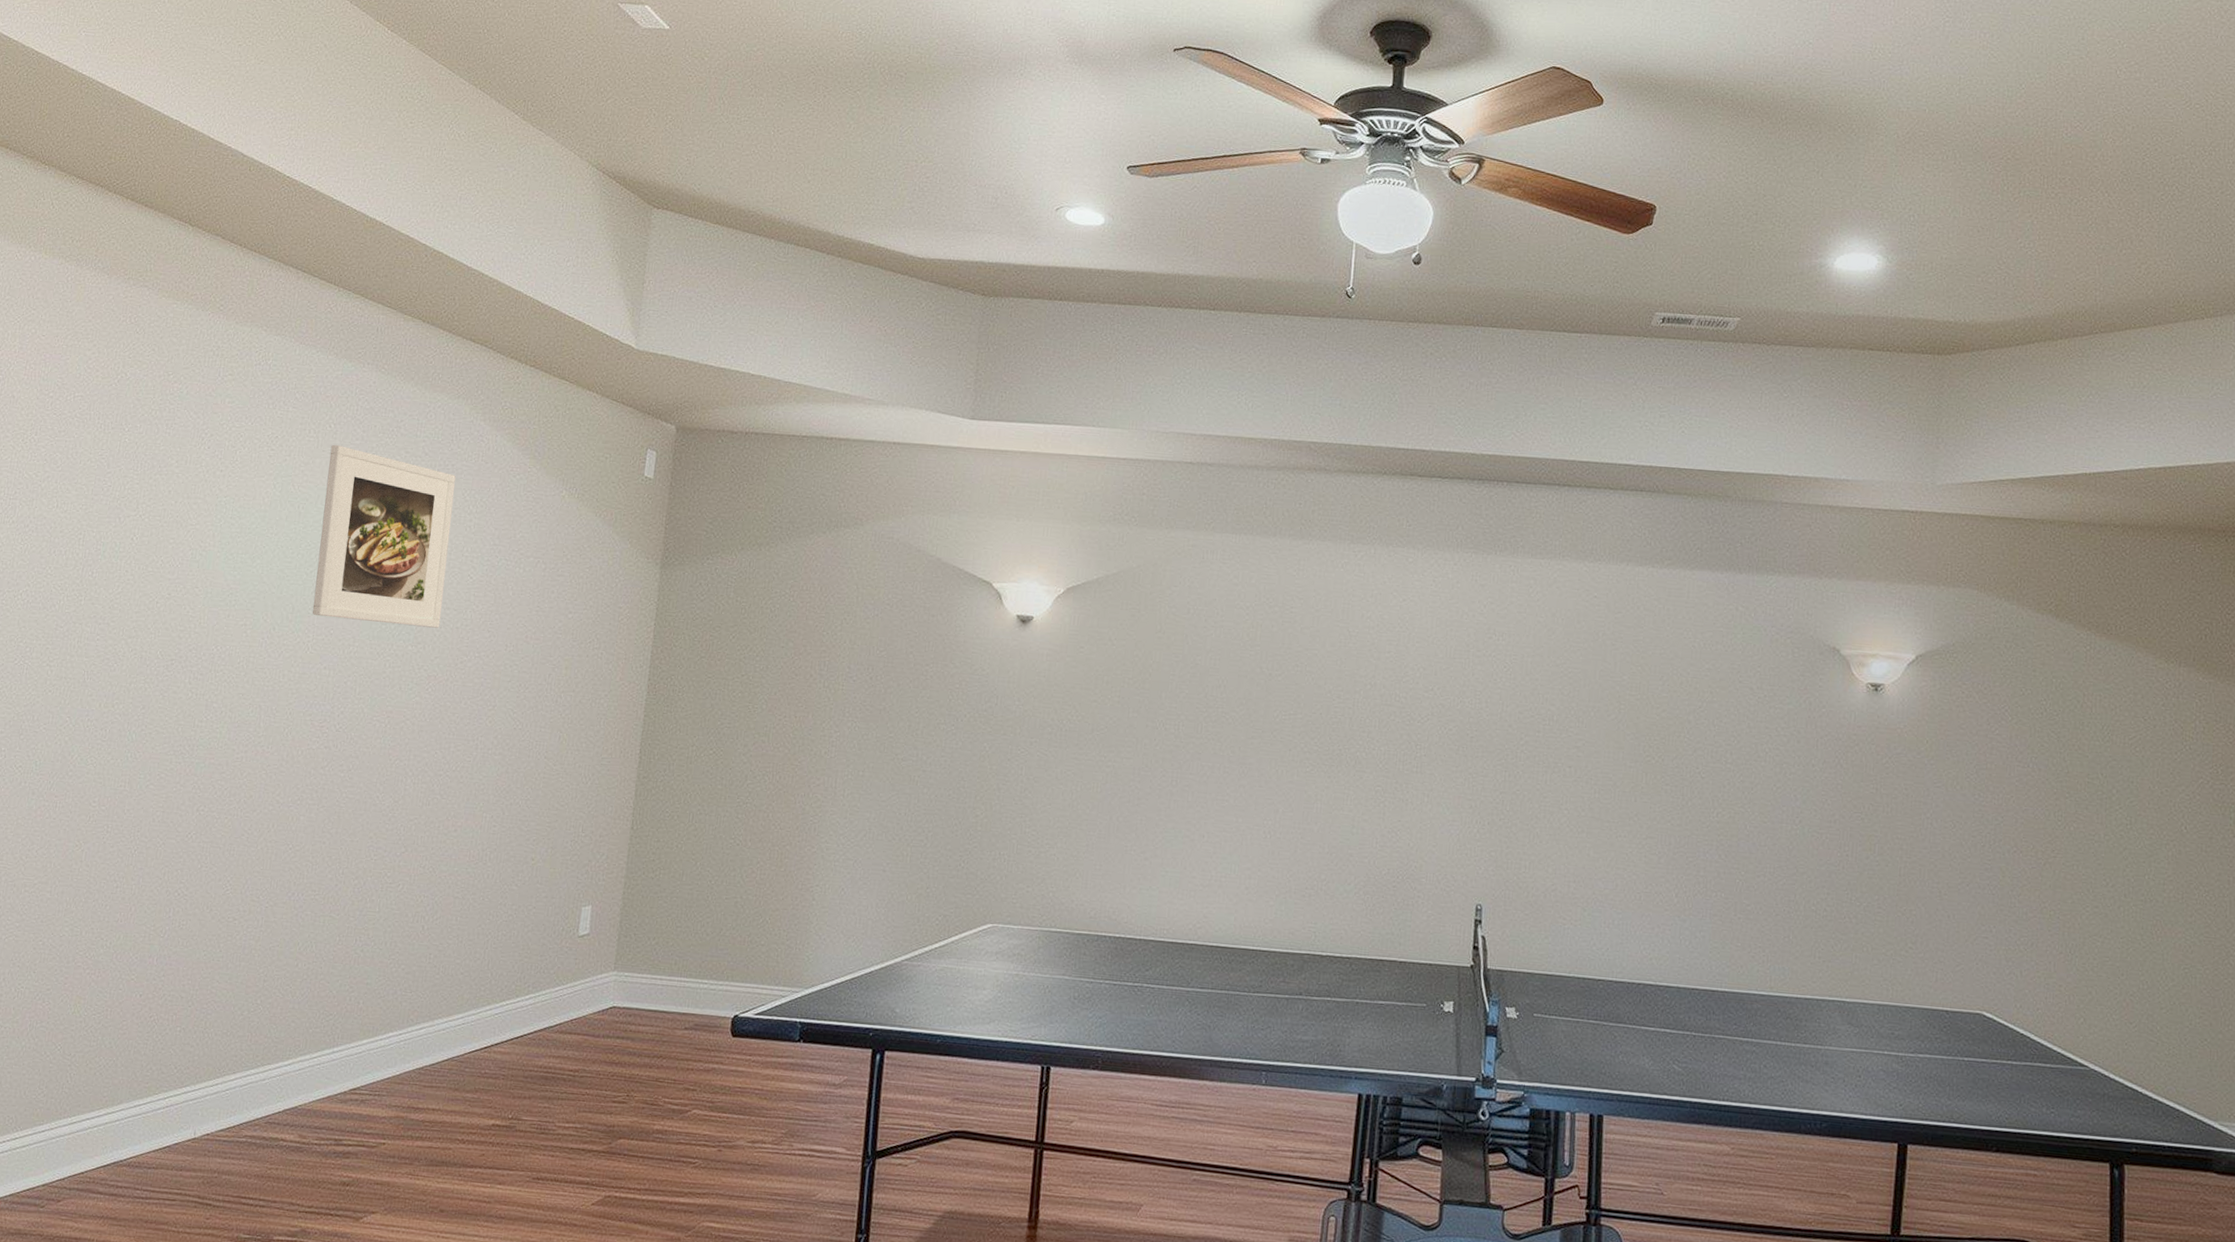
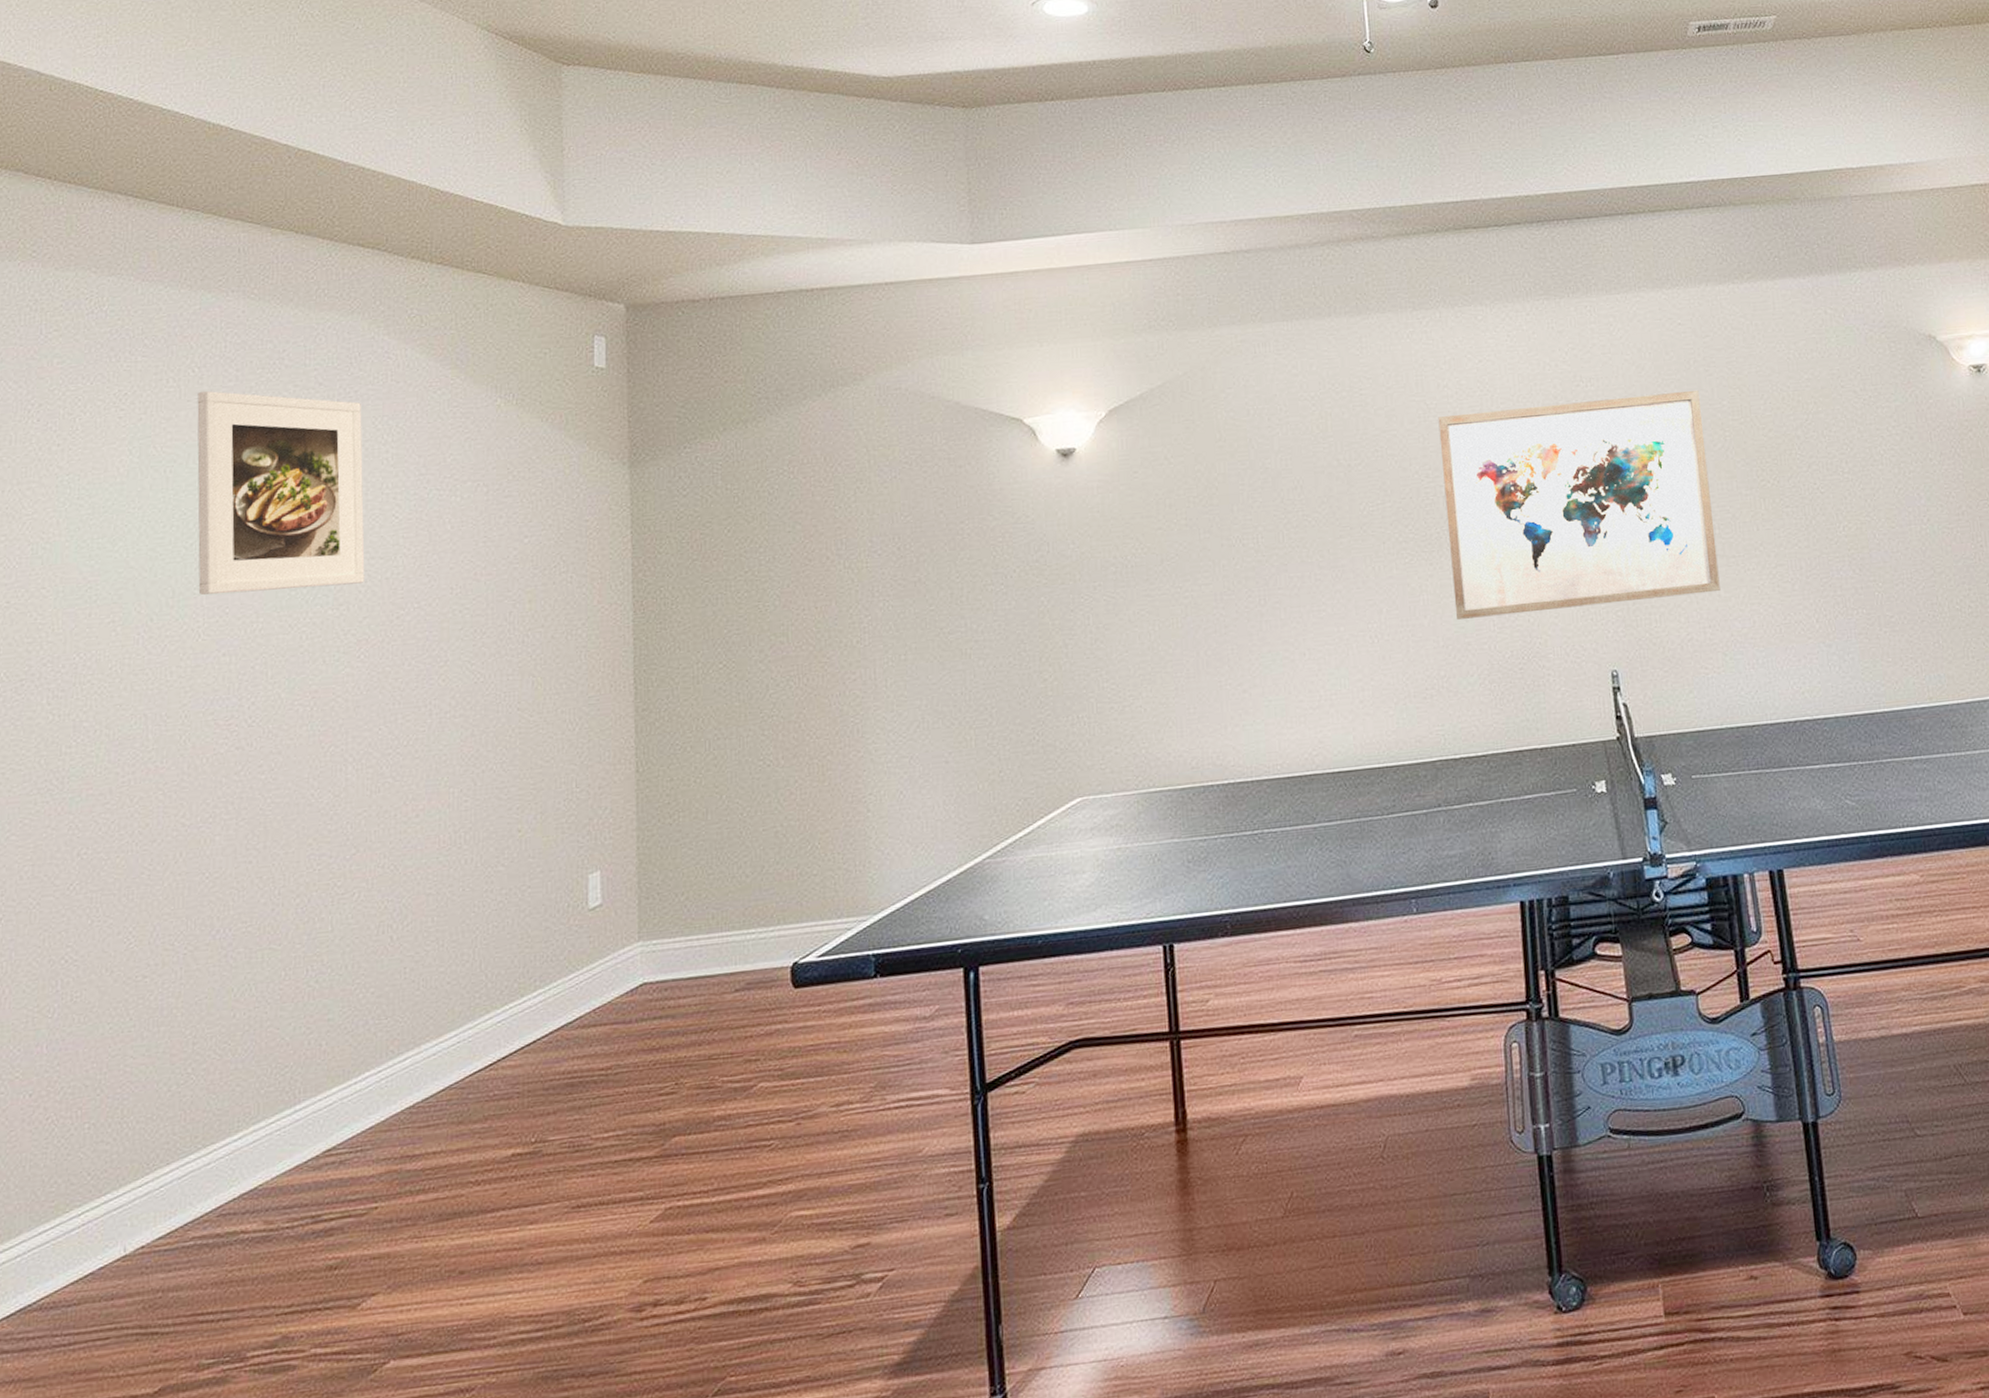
wall art: none [1343,645,1602,851] -> present [1438,389,1720,619]

